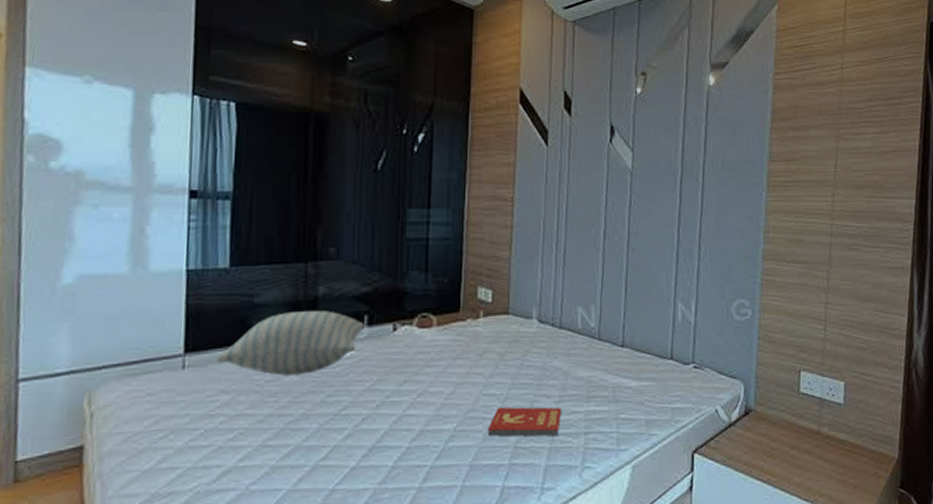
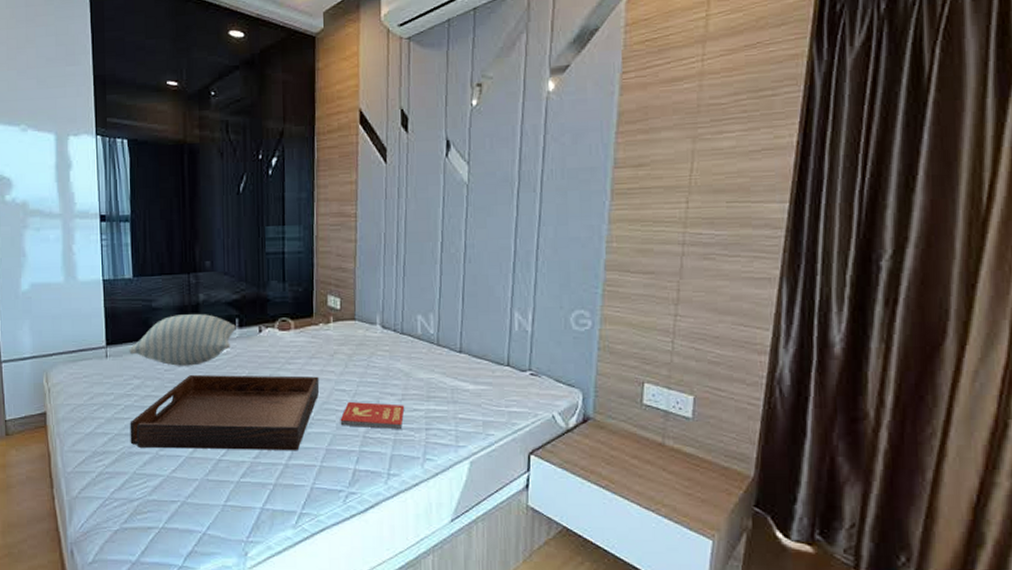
serving tray: none [209,380,465,483] -> present [130,375,320,451]

